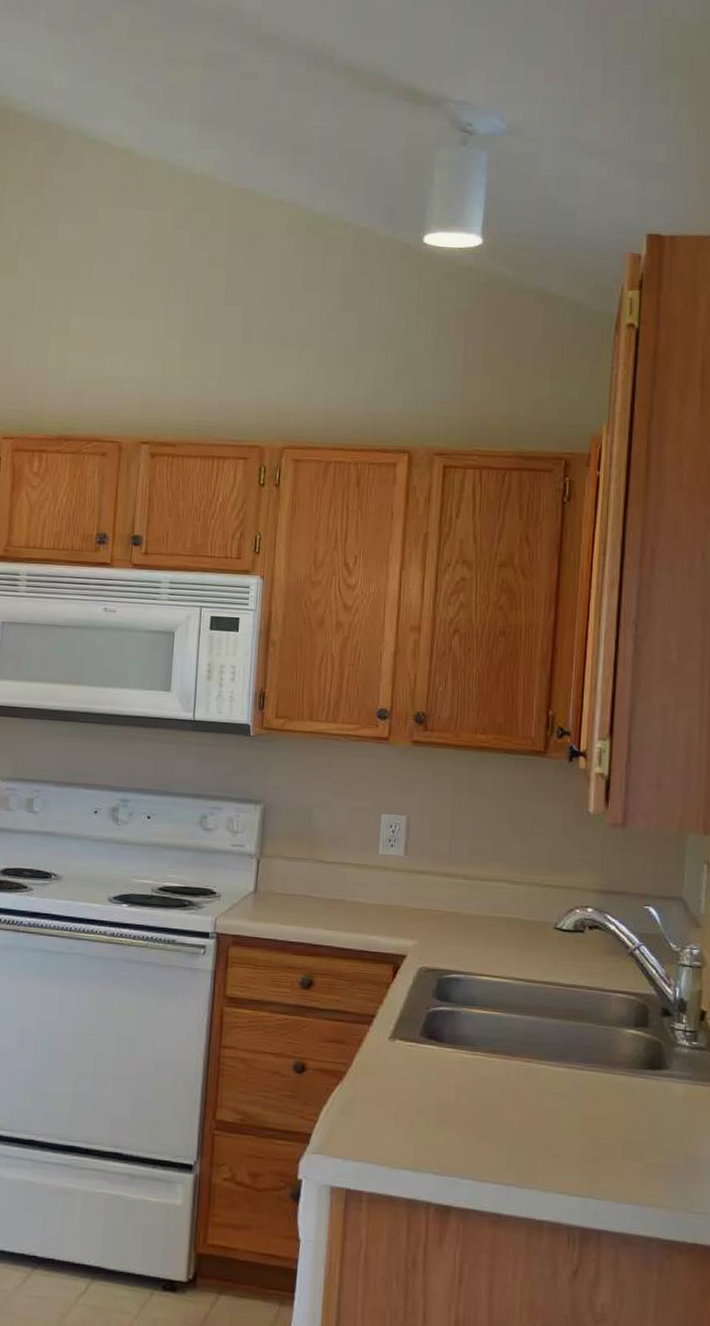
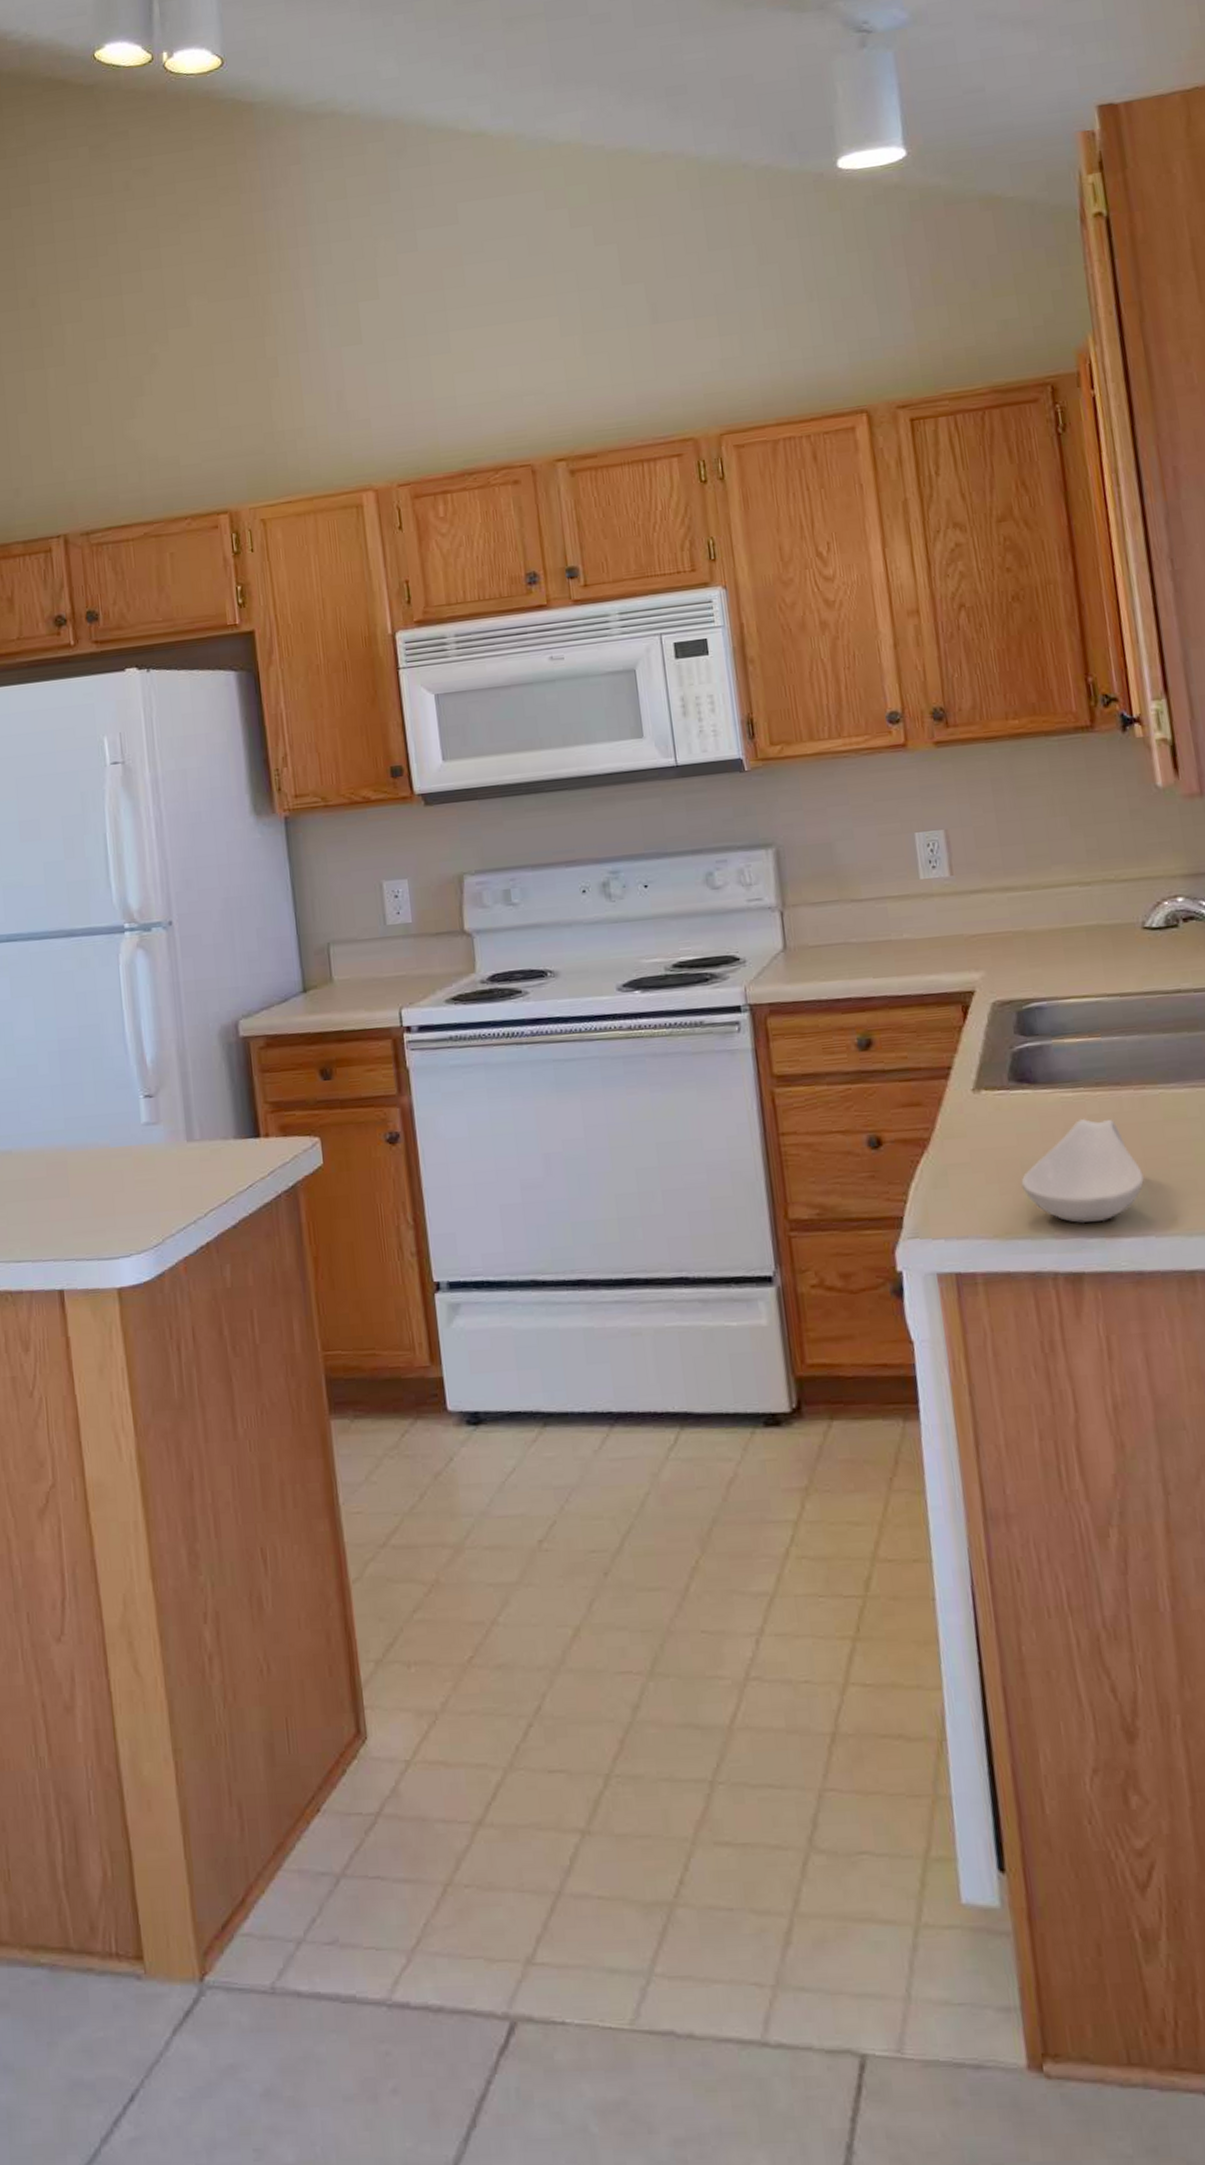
spoon rest: none [414,1079,517,1166] -> present [1021,1119,1145,1223]

